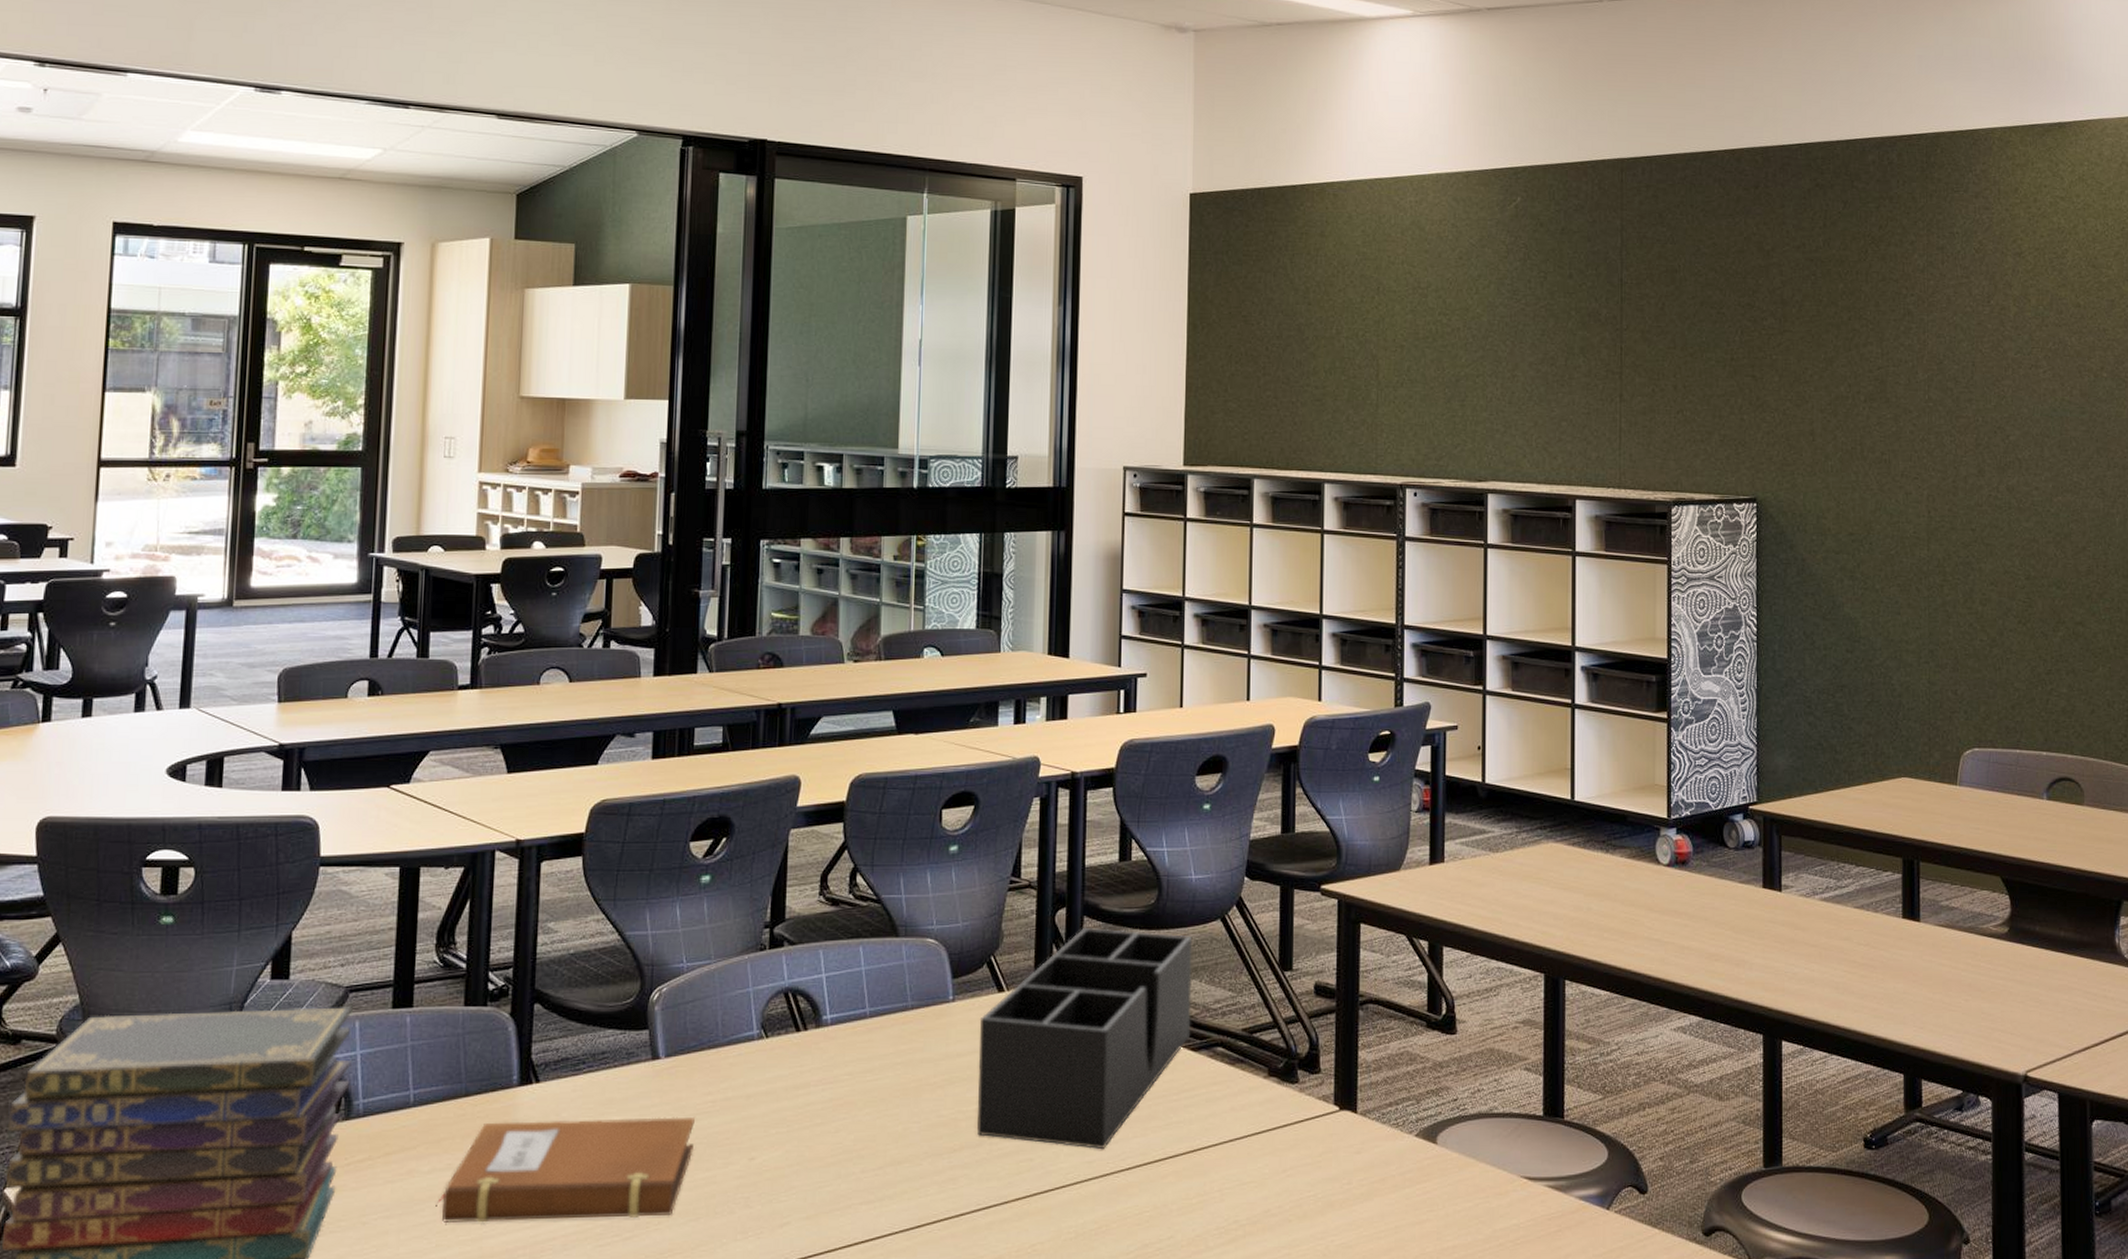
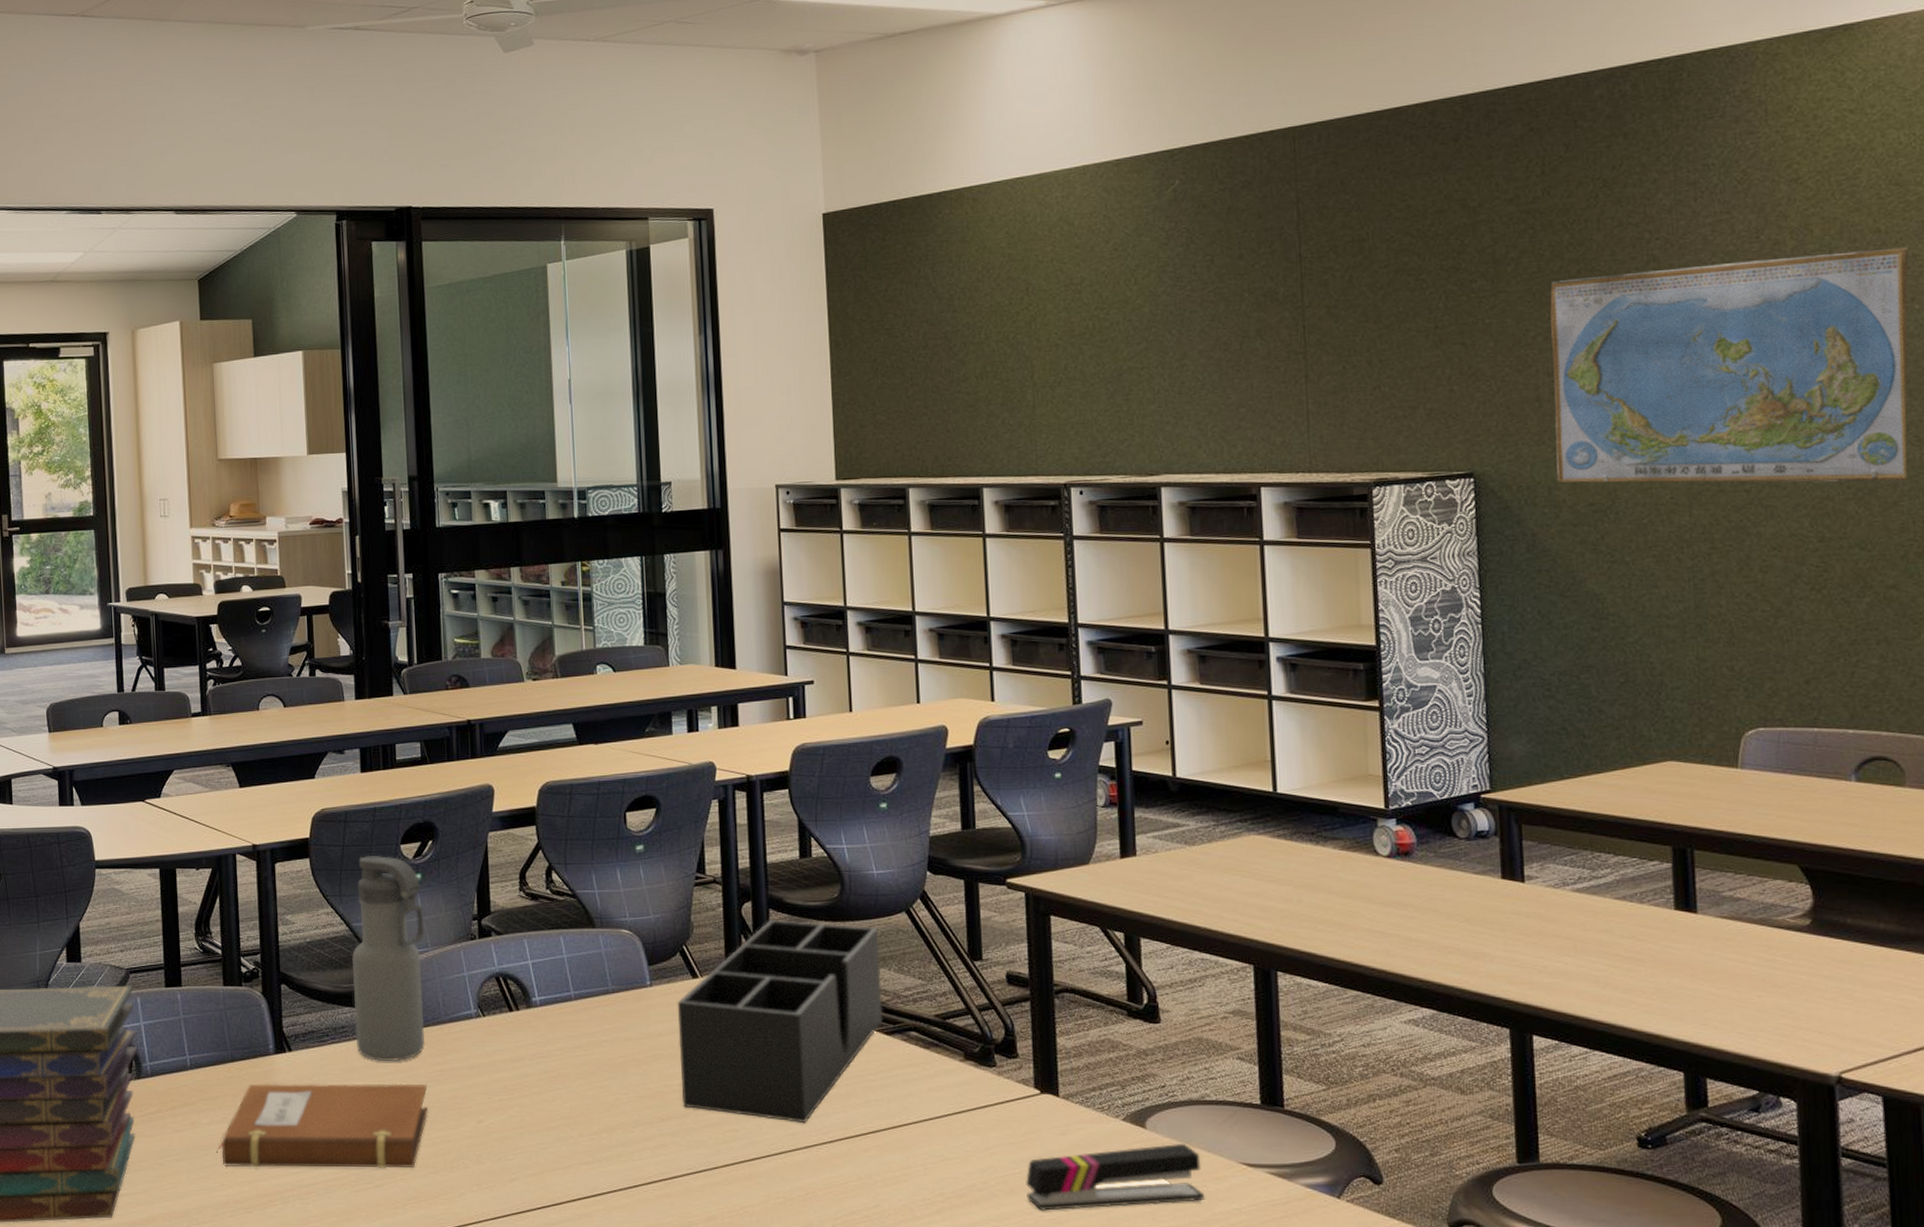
water bottle: none [618,853,710,1092] -> present [352,855,426,1061]
stapler: none [1319,1159,1486,1235] -> present [1026,1144,1204,1211]
world map: none [1824,321,2100,529] -> present [1550,247,1909,483]

